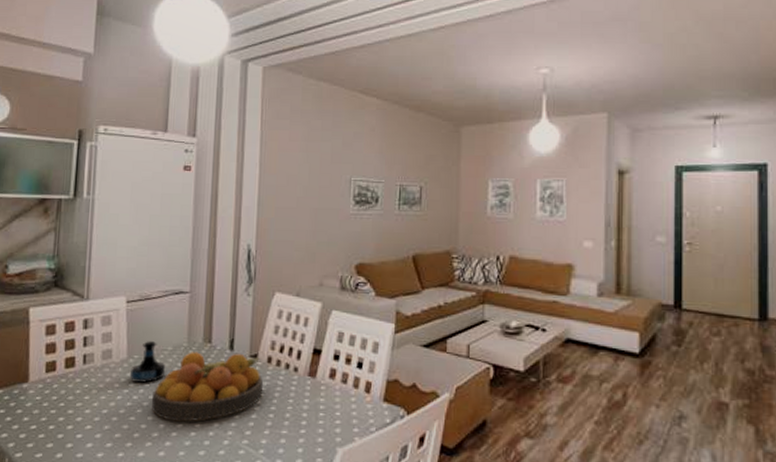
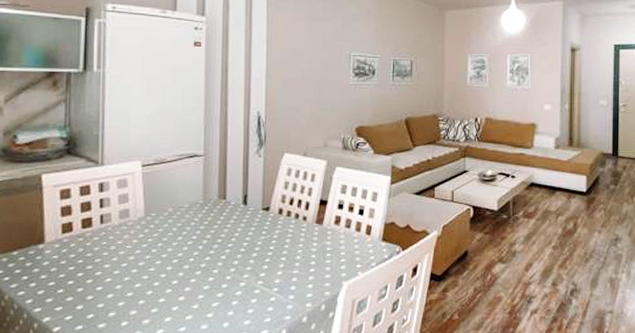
tequila bottle: present [130,341,166,384] -> none [148,200,183,238]
fruit bowl: present [152,352,264,422] -> none [171,207,276,269]

